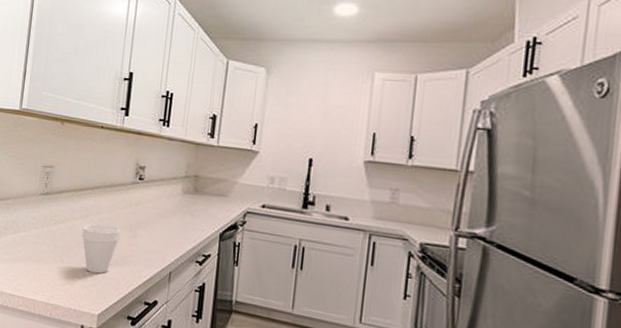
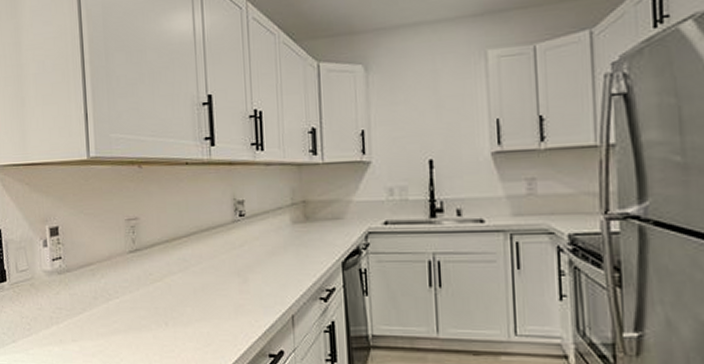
cup: present [81,224,121,274] -> none [184,275,228,332]

